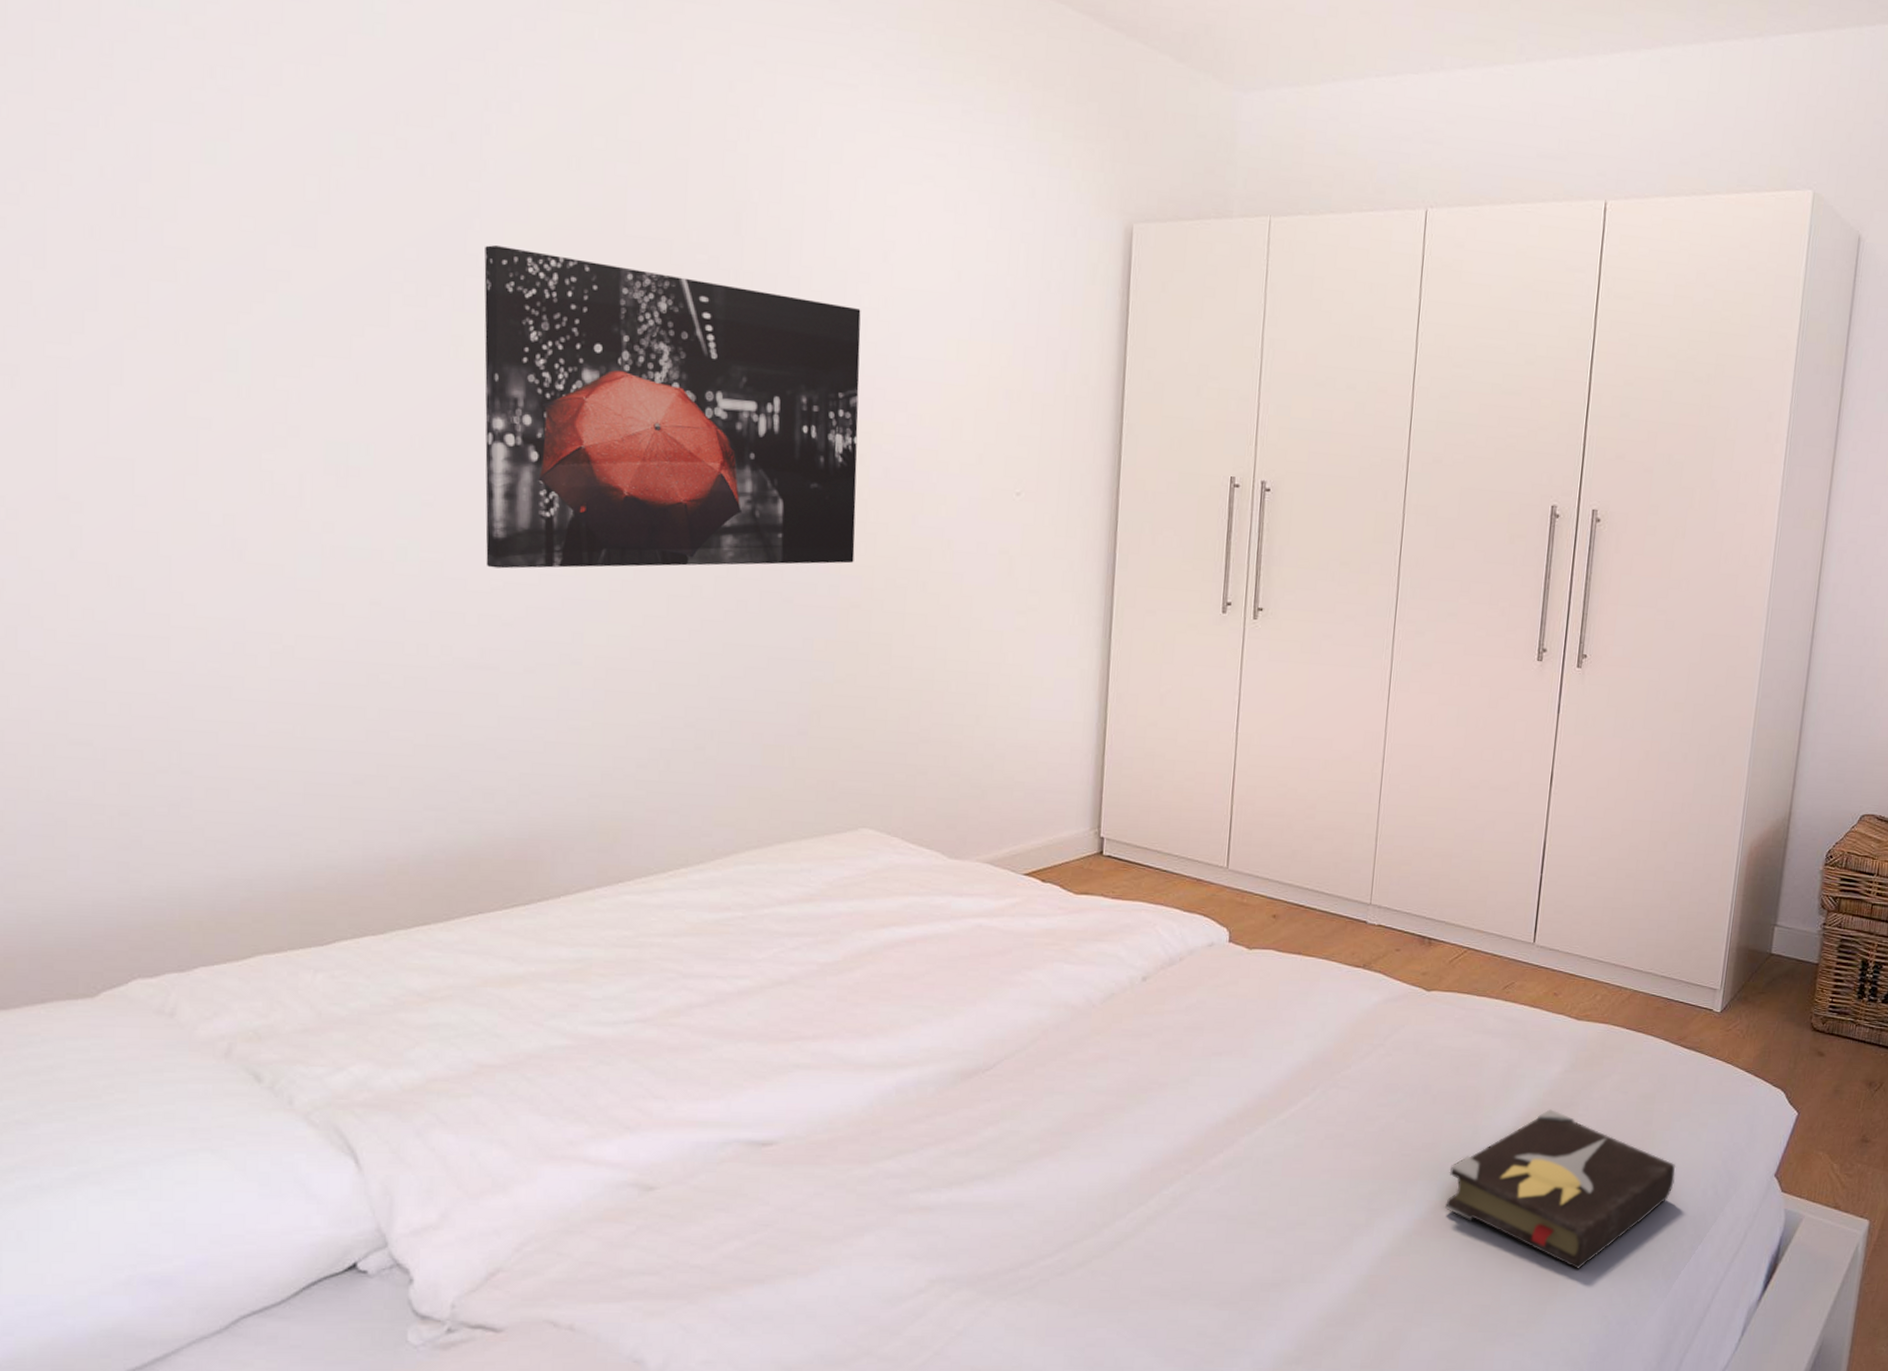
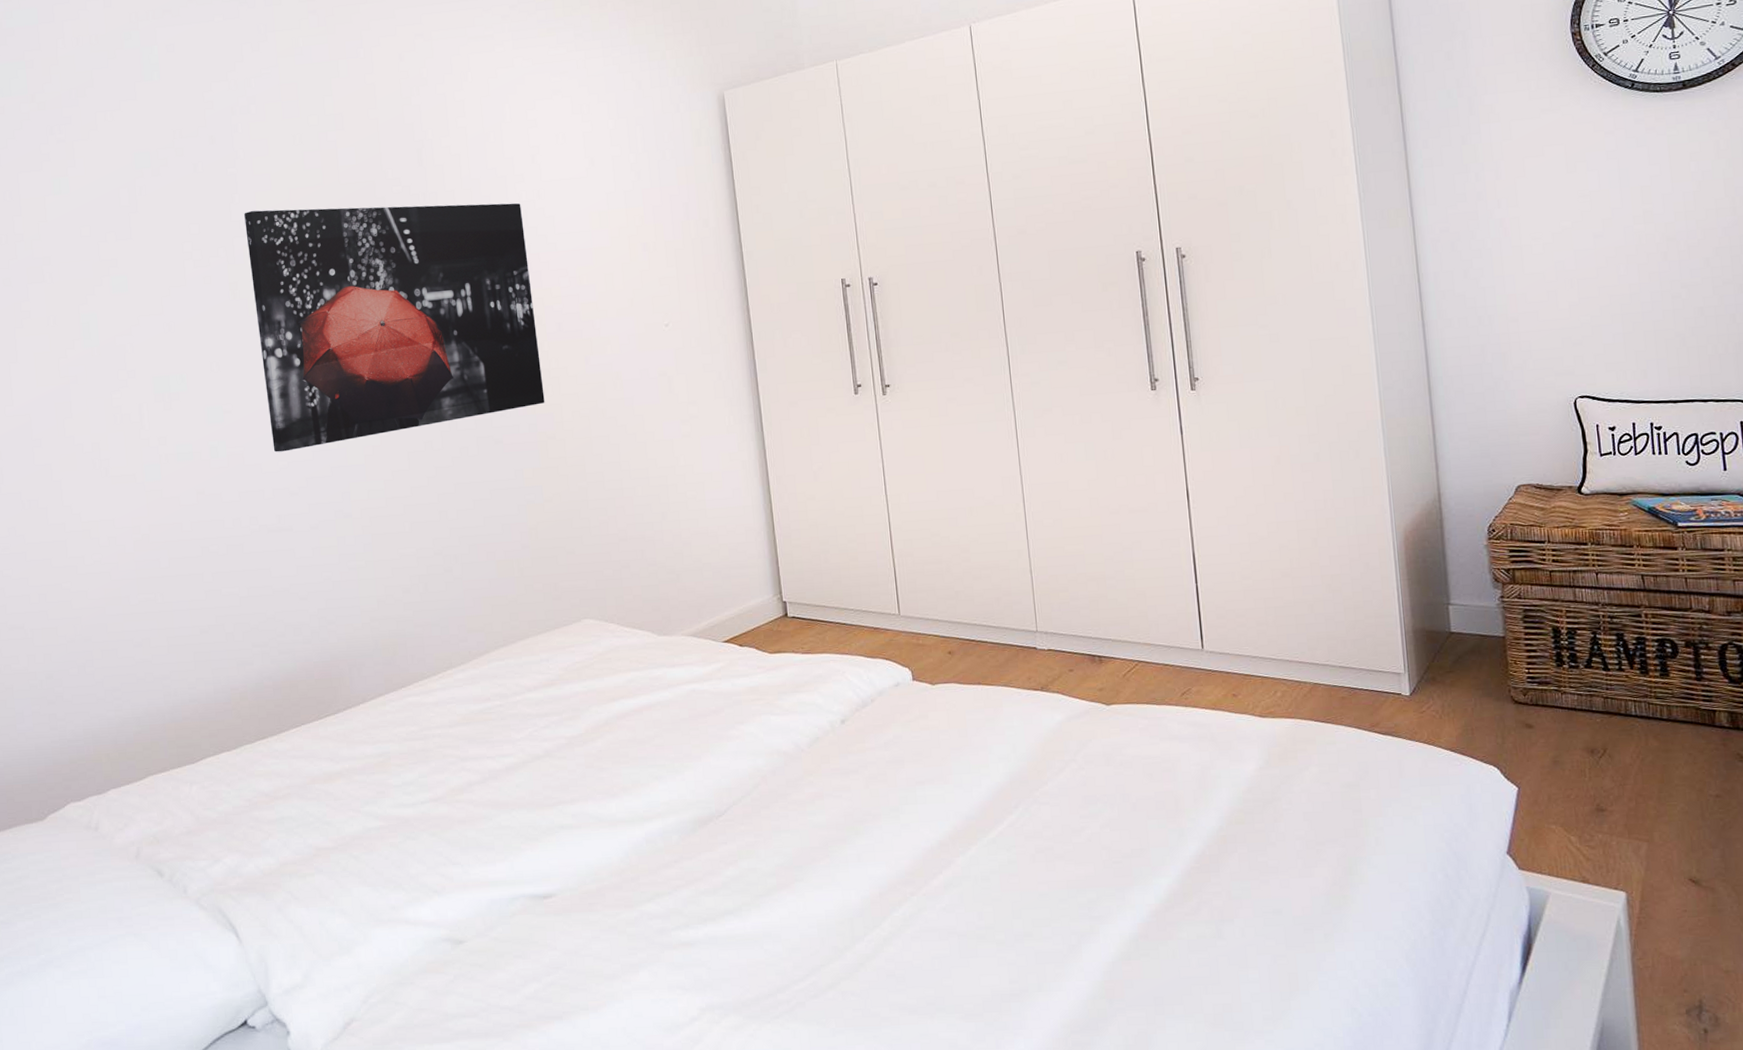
hardback book: present [1445,1109,1676,1269] -> none [1163,806,1399,962]

